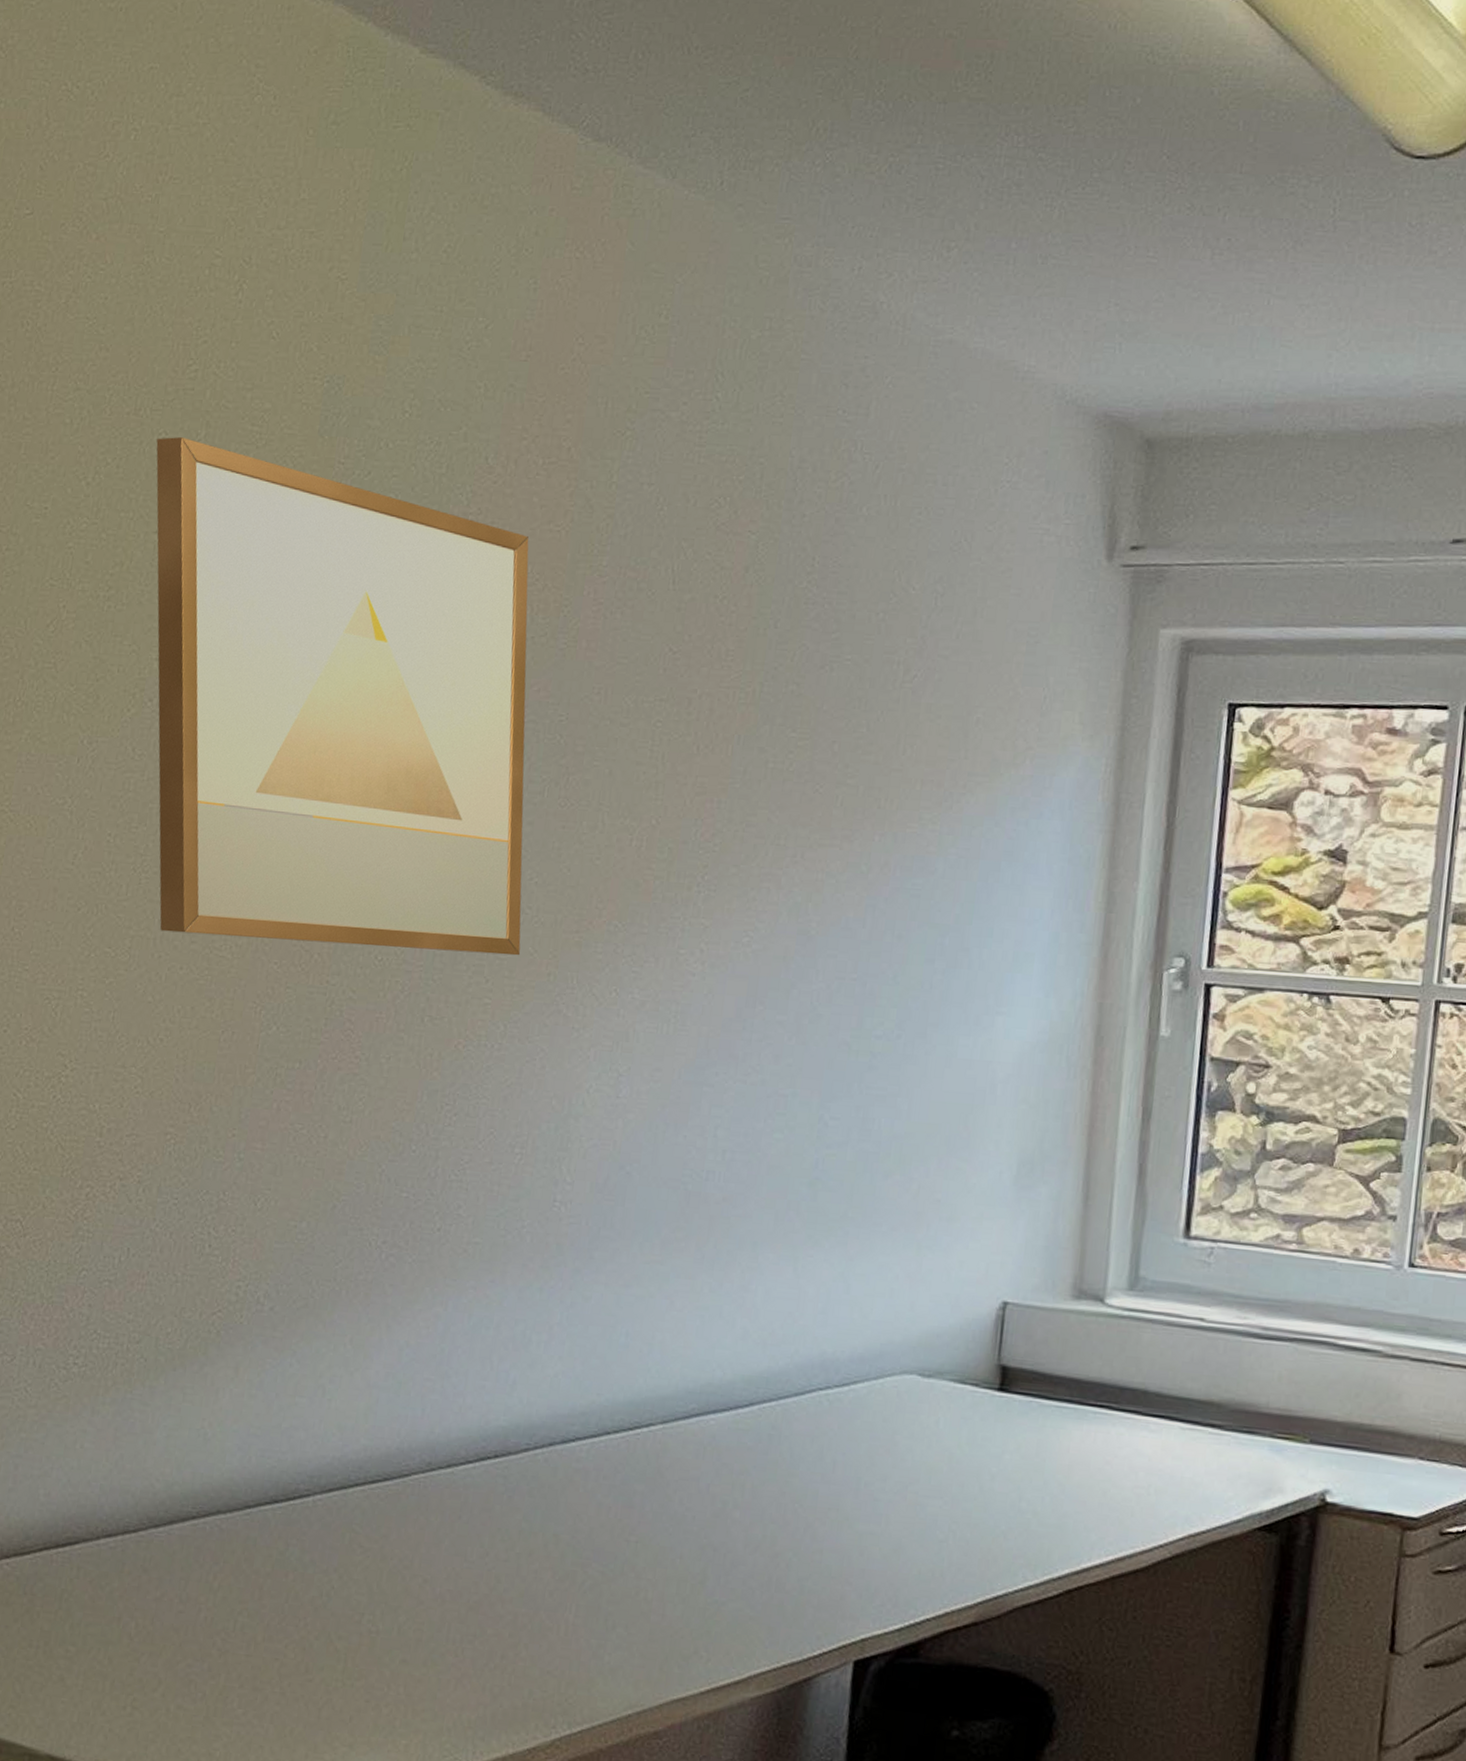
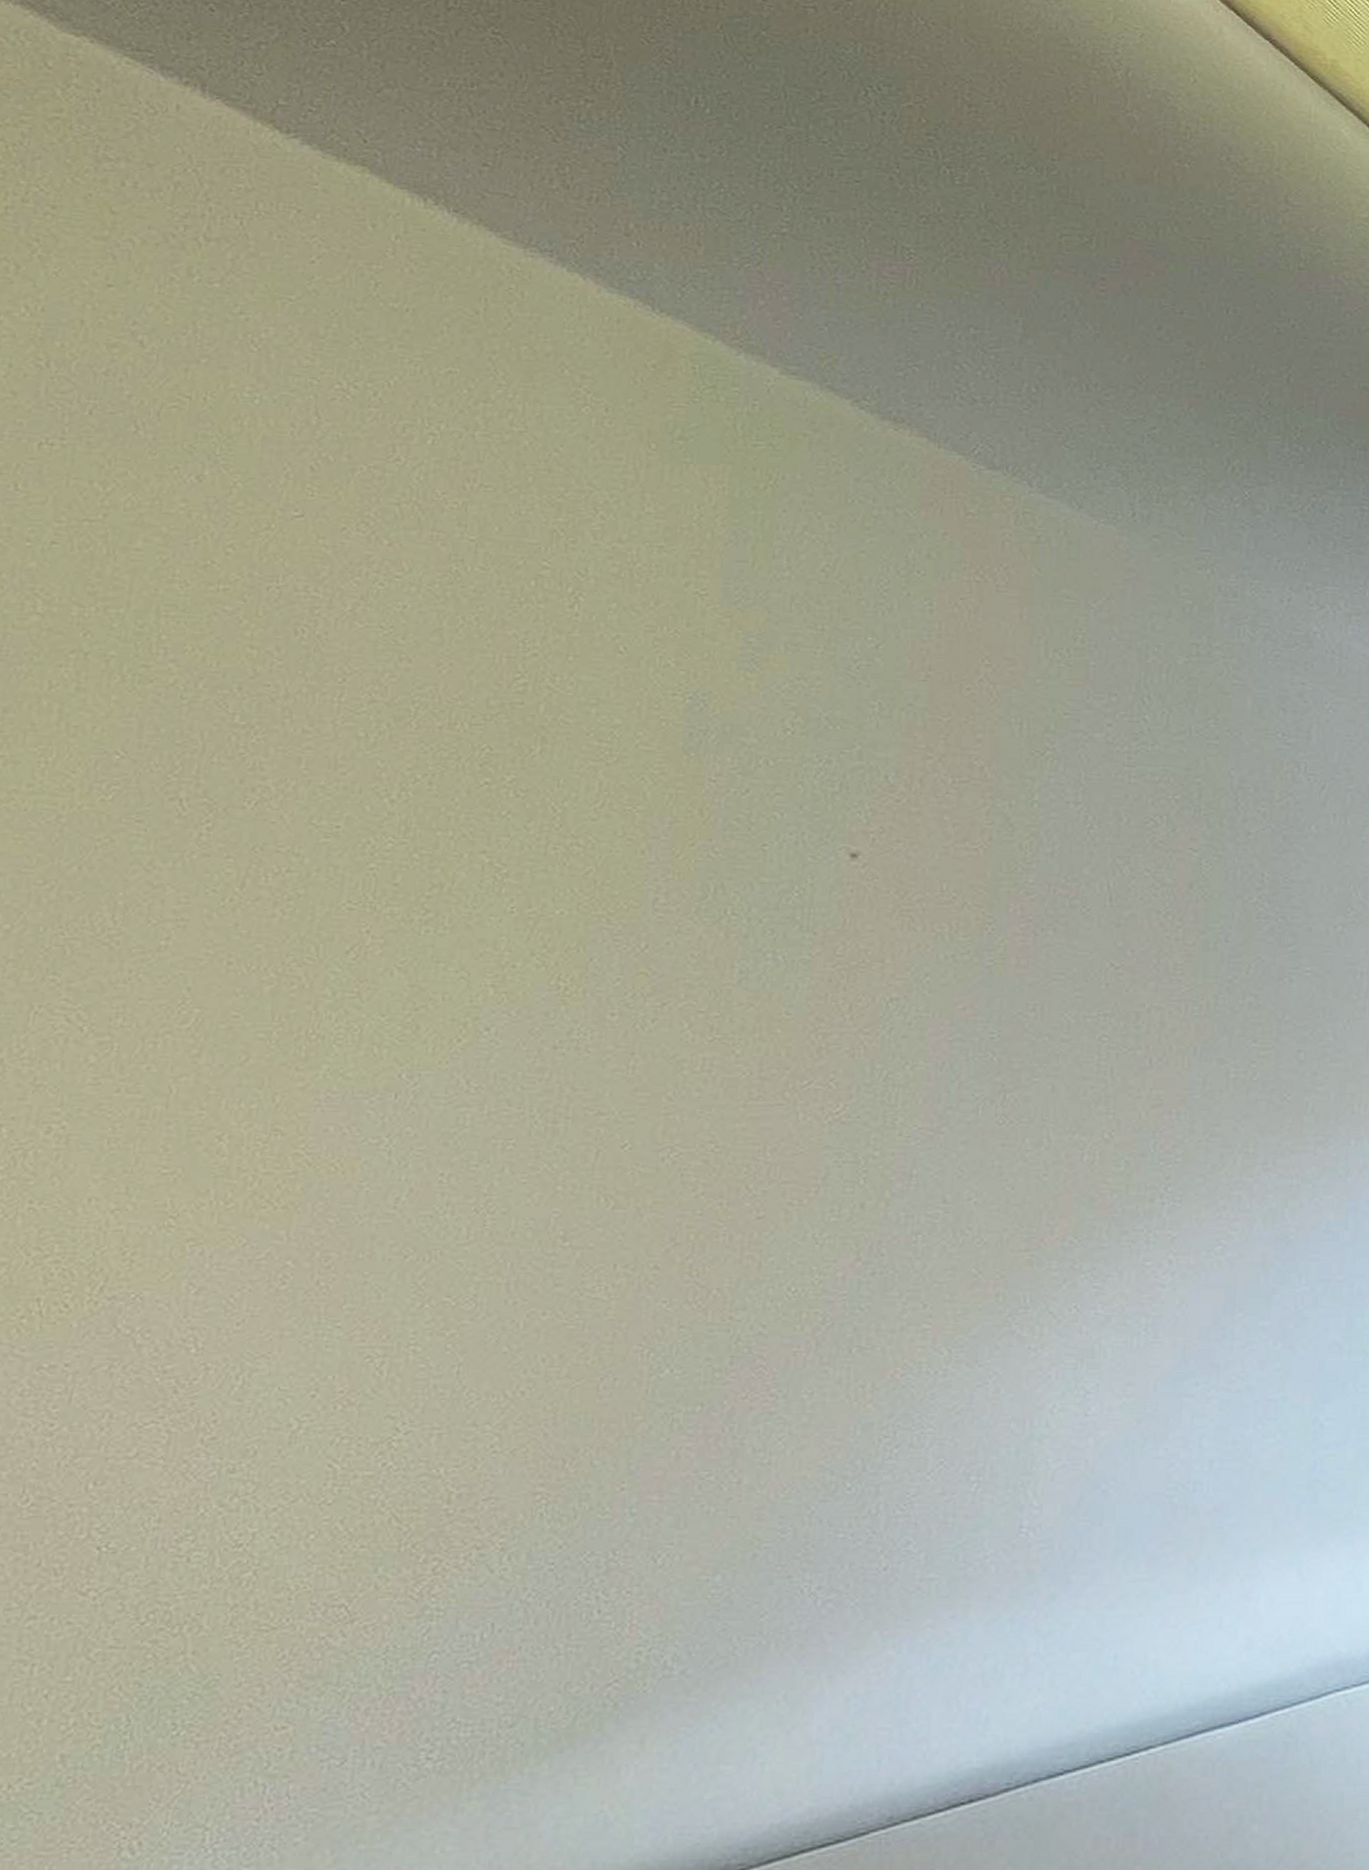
wall art: present [156,437,529,956] -> none [478,752,963,1278]

